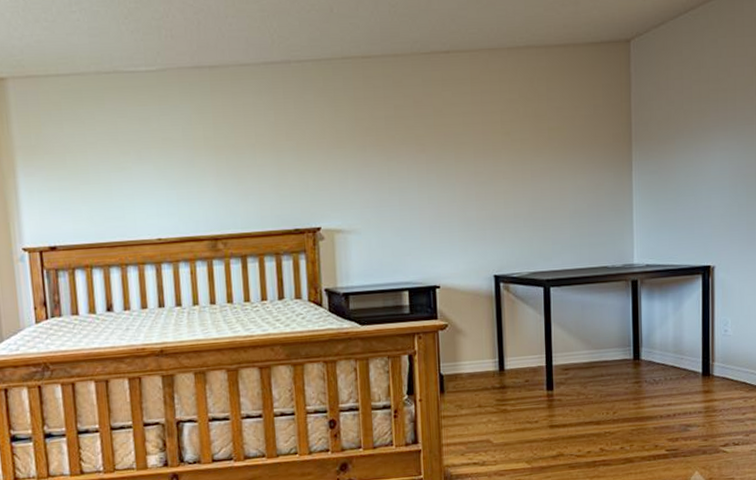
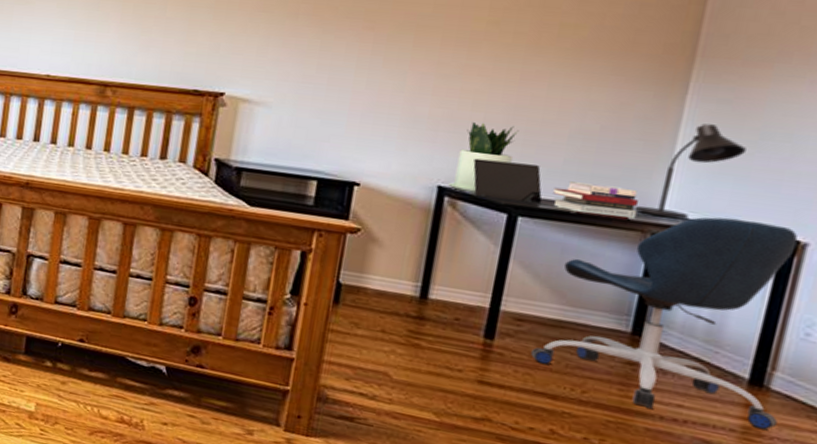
planter: none [500,216,539,277] -> present [447,122,519,194]
laptop: none [514,244,582,282] -> present [473,158,572,215]
books: none [568,249,620,277] -> present [553,181,639,221]
office chair: none [578,257,722,412] -> present [531,217,799,430]
desk lamp: none [618,191,672,267] -> present [634,123,748,220]

